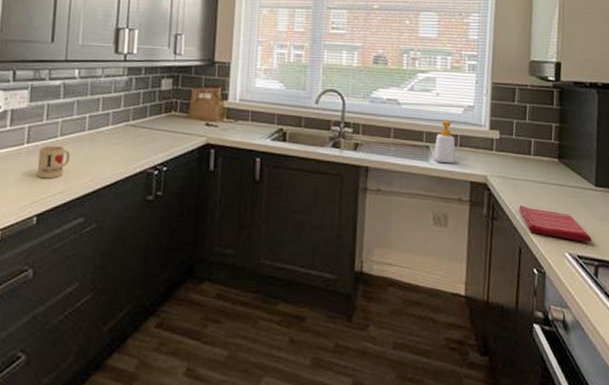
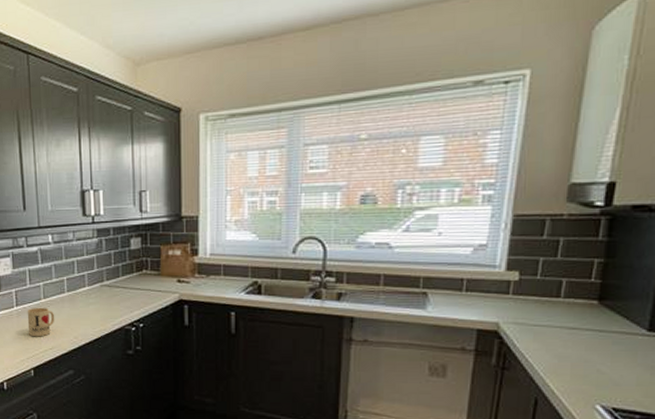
soap bottle: present [433,120,456,164] -> none [431,262,461,311]
dish towel: present [519,205,592,242] -> none [538,354,635,394]

